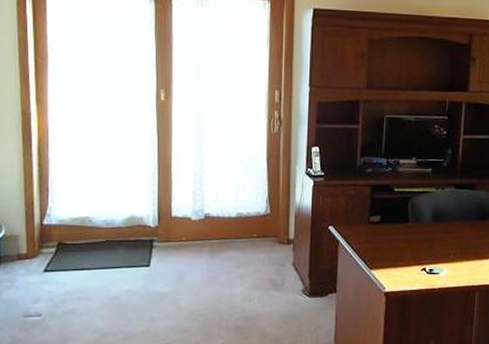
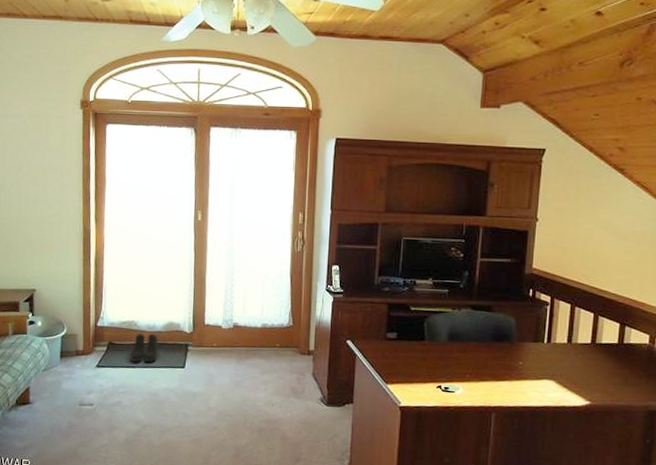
boots: none [85,230,118,263] -> present [130,333,159,362]

